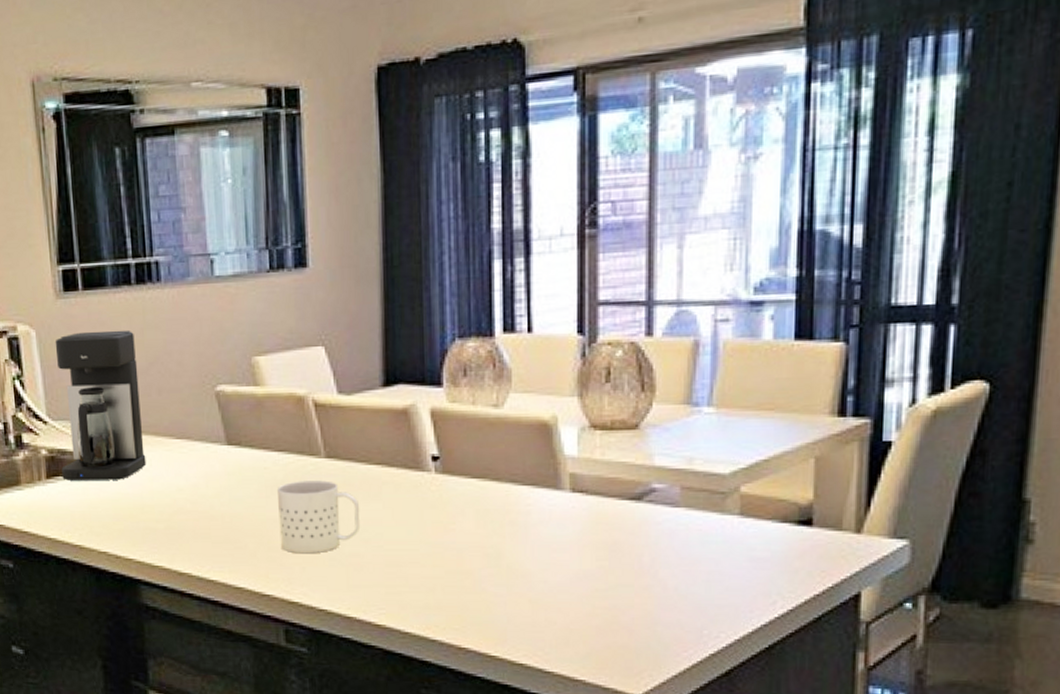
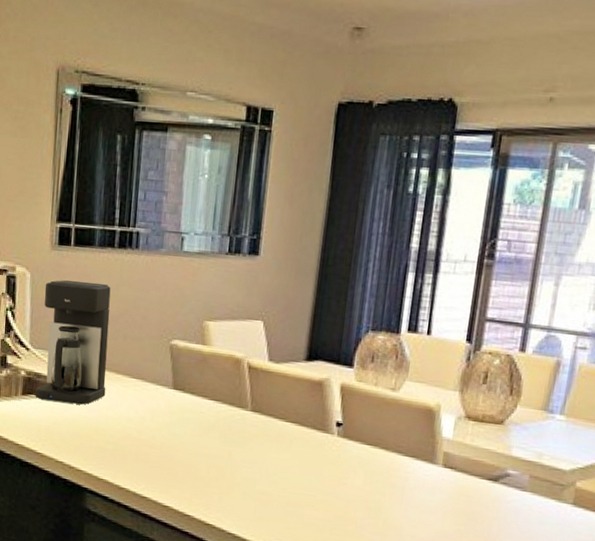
mug: present [276,480,361,554] -> none [204,426,273,487]

